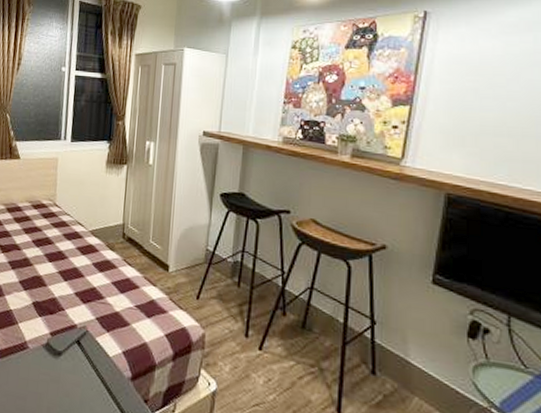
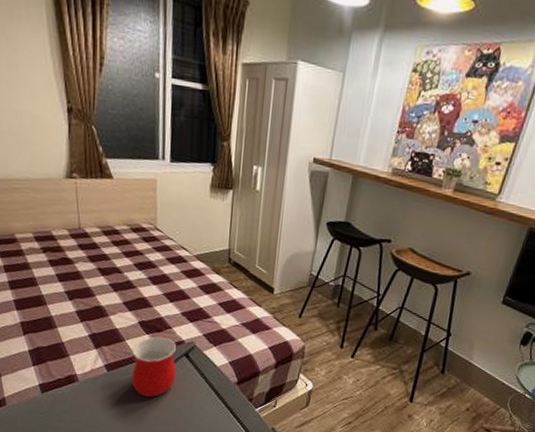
mug: none [20,318,68,393] -> present [132,335,176,398]

